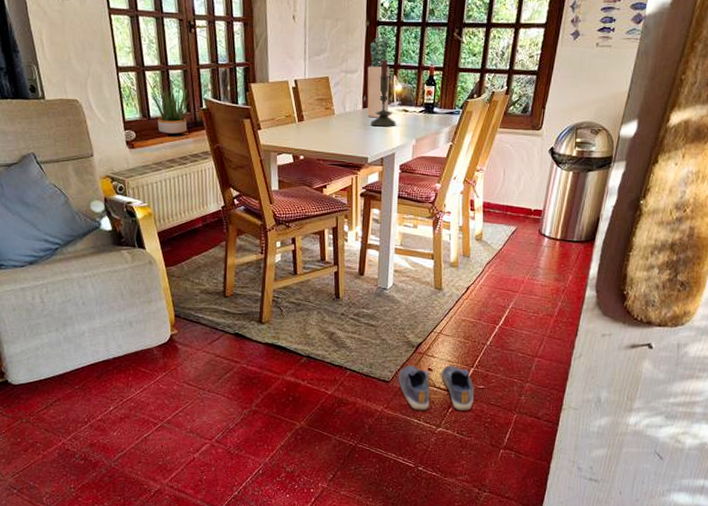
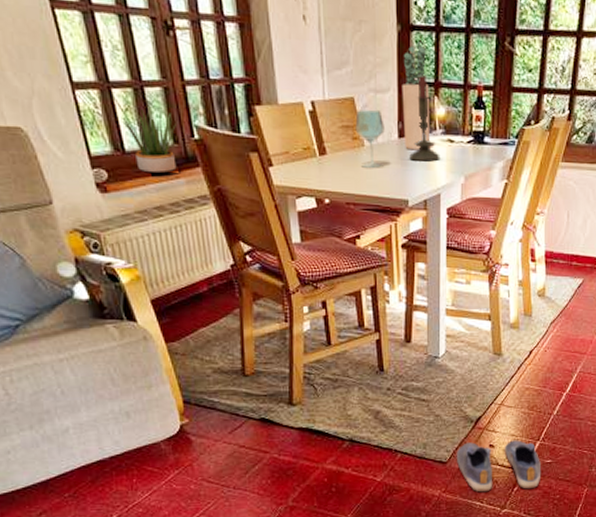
wine glass: none [328,86,352,132] -> present [355,109,385,168]

